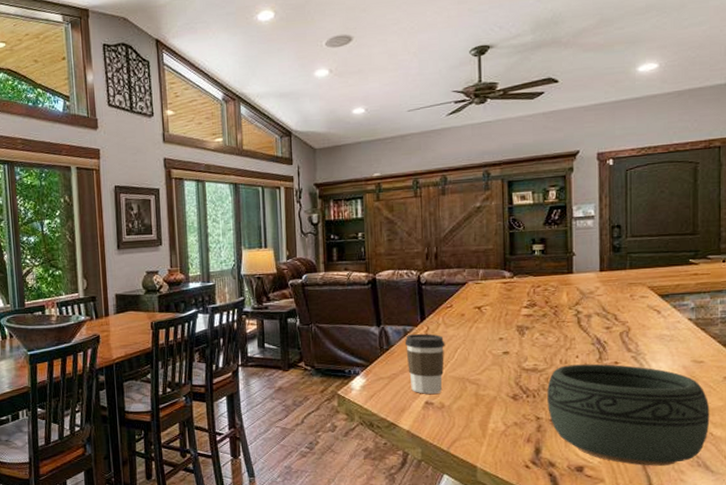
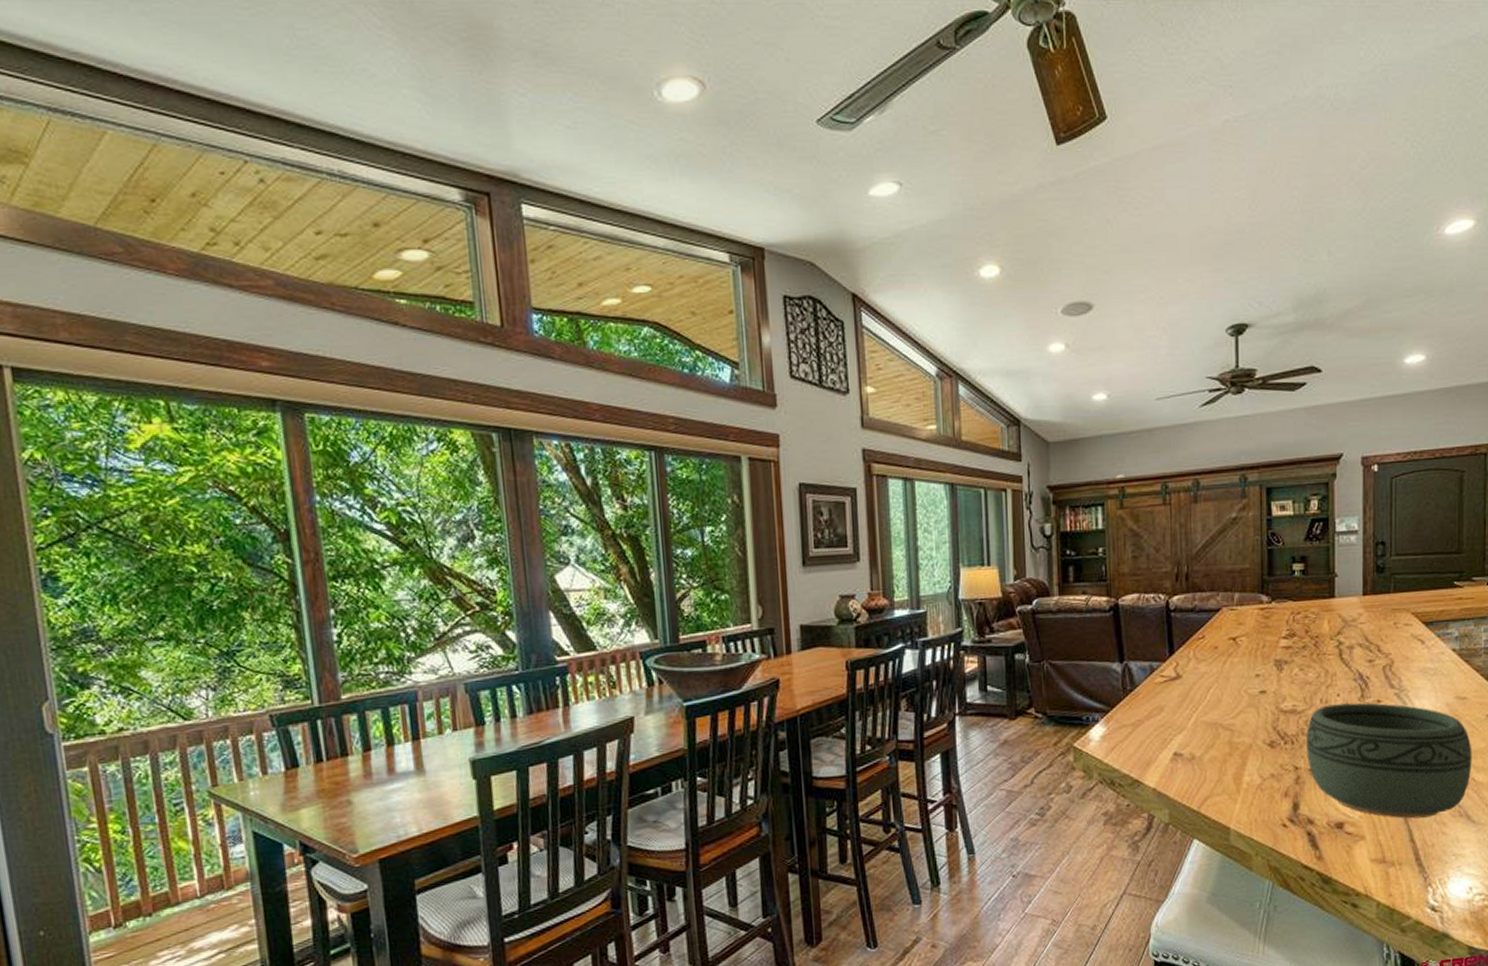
coffee cup: present [404,333,445,394] -> none [1151,670,1196,744]

